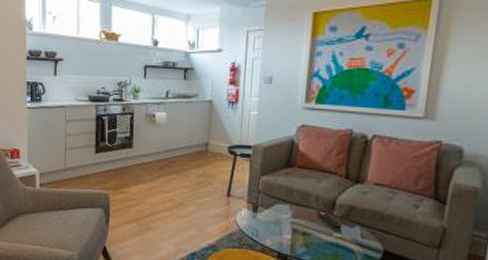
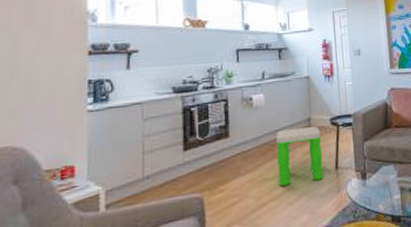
stool: none [172,150,218,203] -> present [276,126,323,186]

